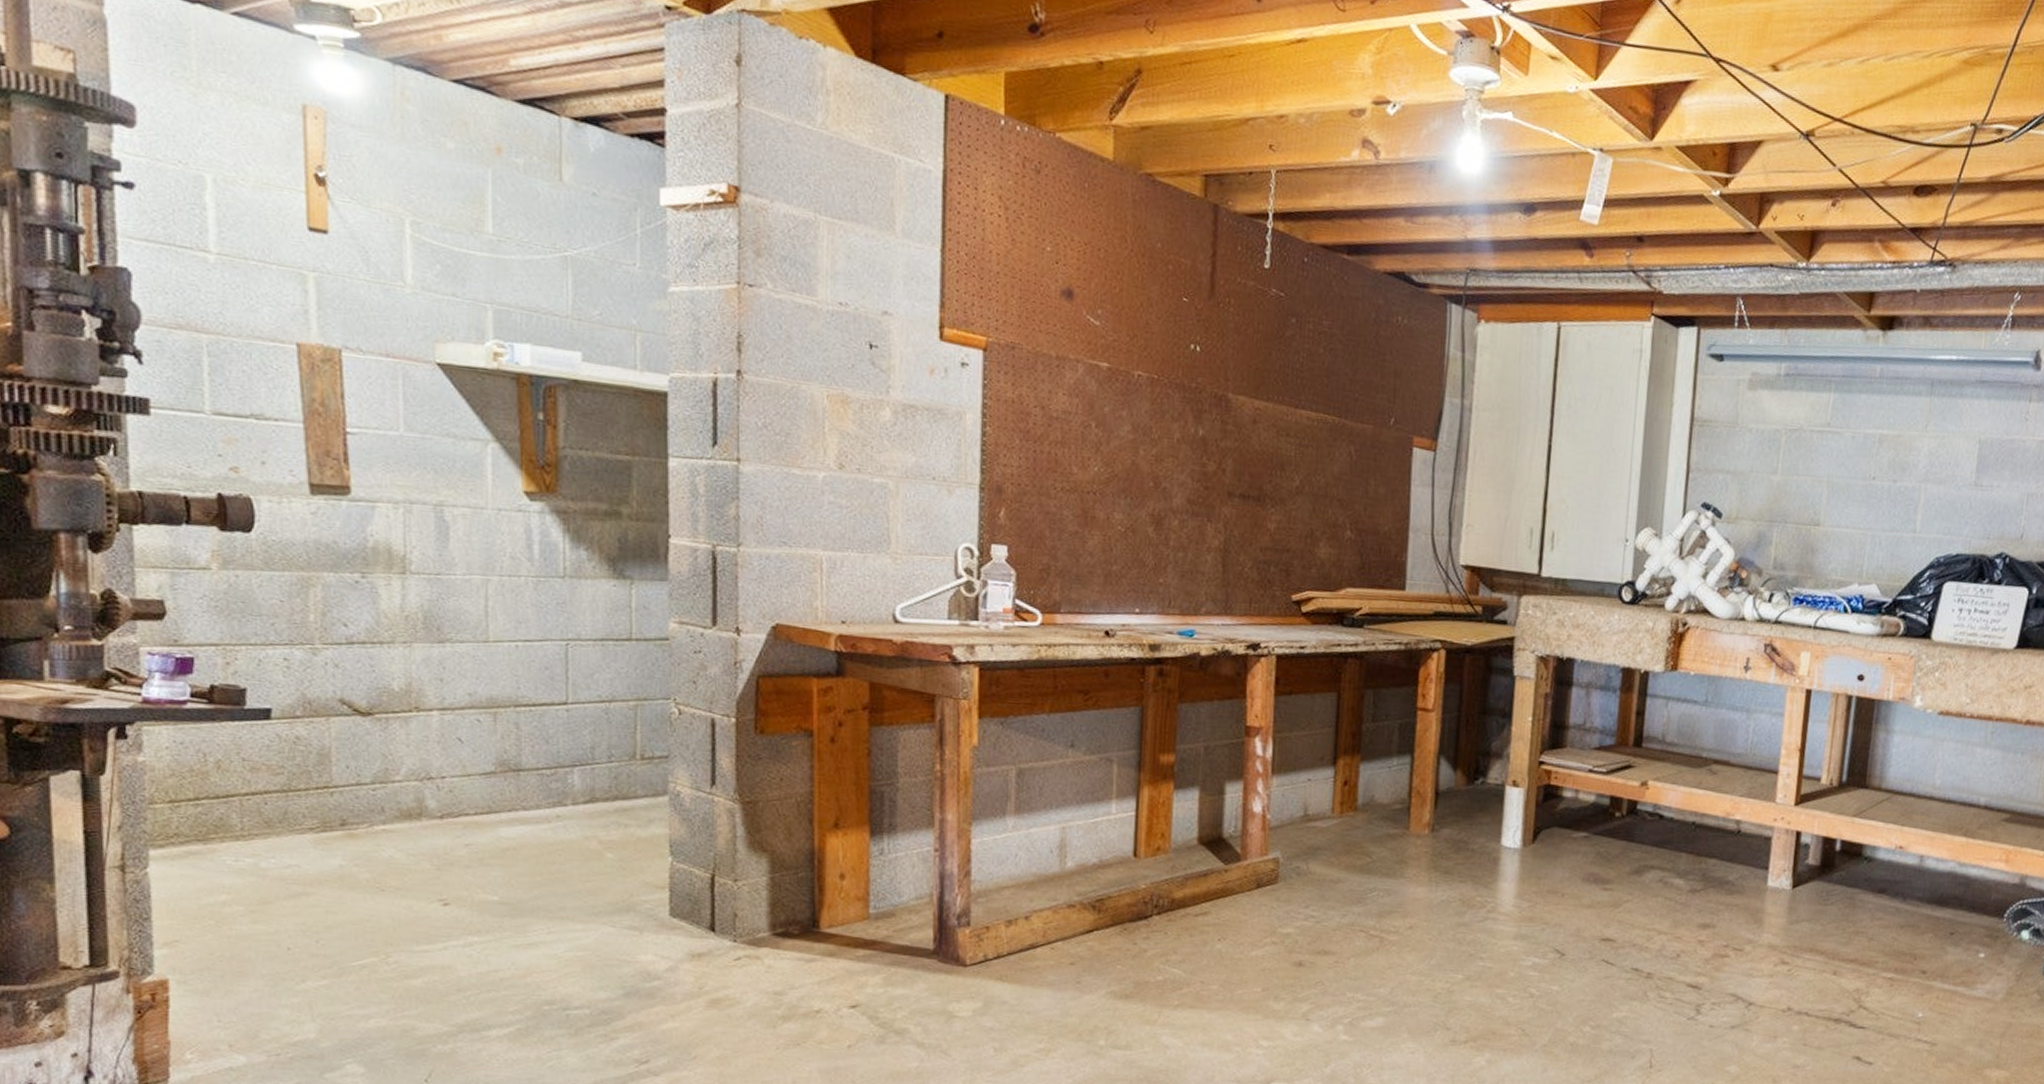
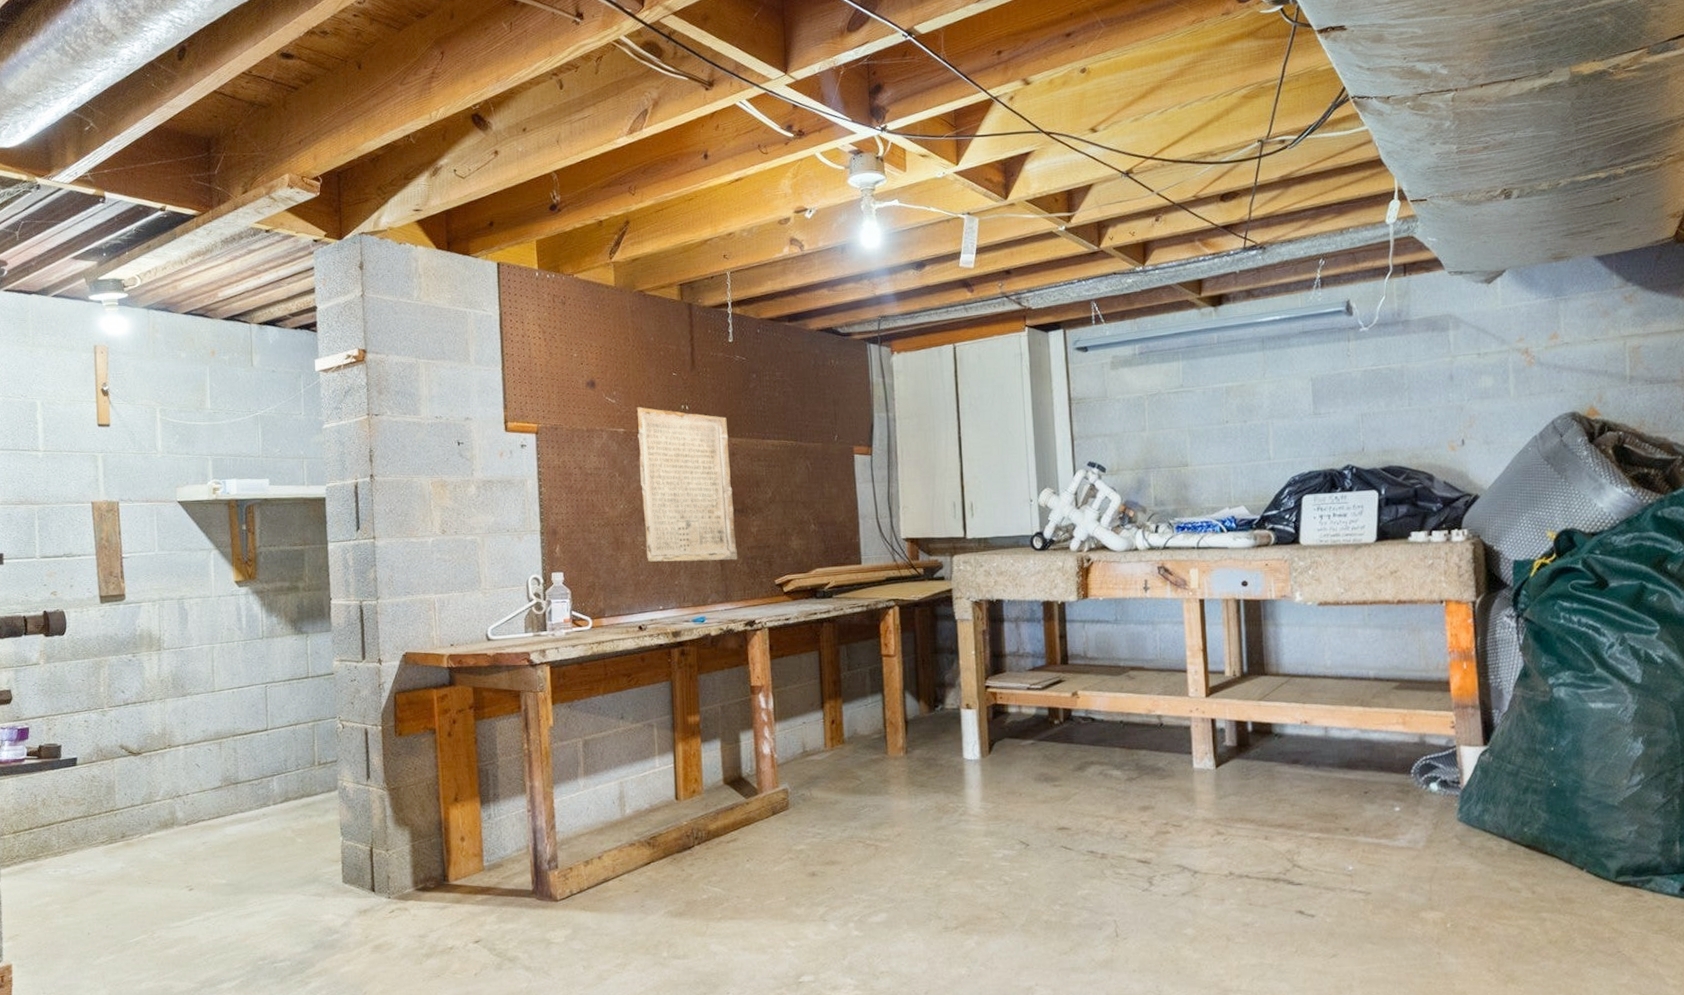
stone plaque: none [1123,336,1251,562] -> present [636,407,737,562]

